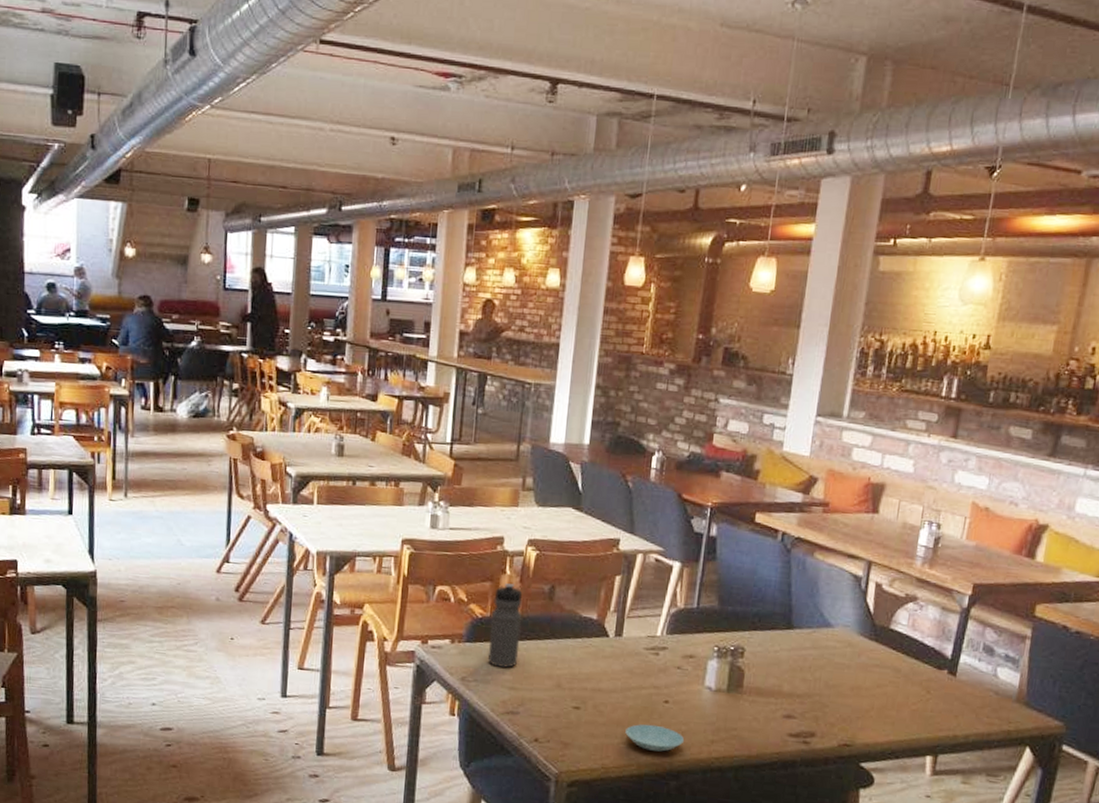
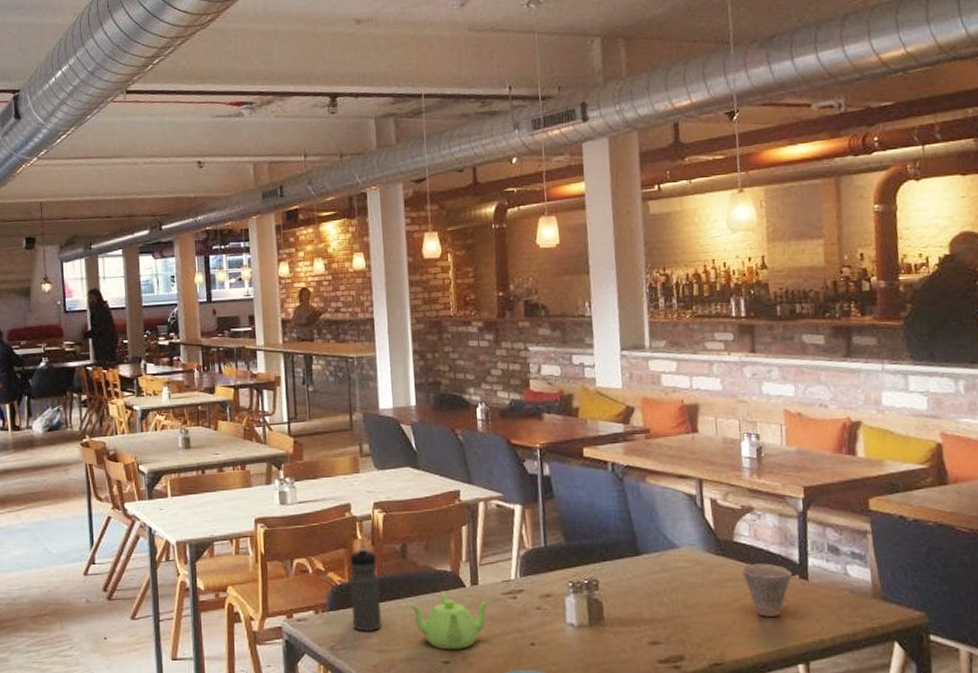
teapot: none [548,638,632,697] -> present [409,591,491,650]
cup: none [891,653,942,707] -> present [742,563,793,617]

